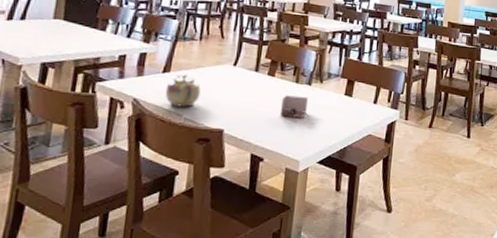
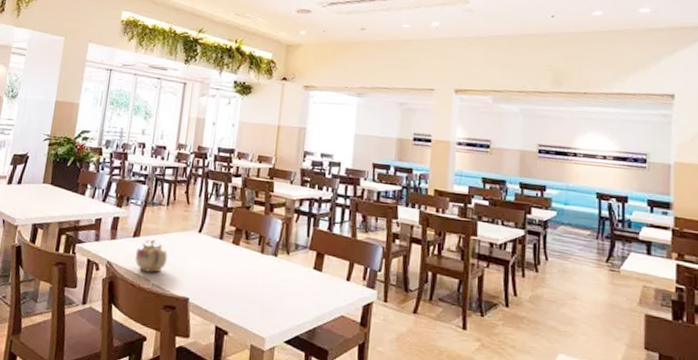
teacup: present [280,95,308,118] -> none [245,266,274,291]

